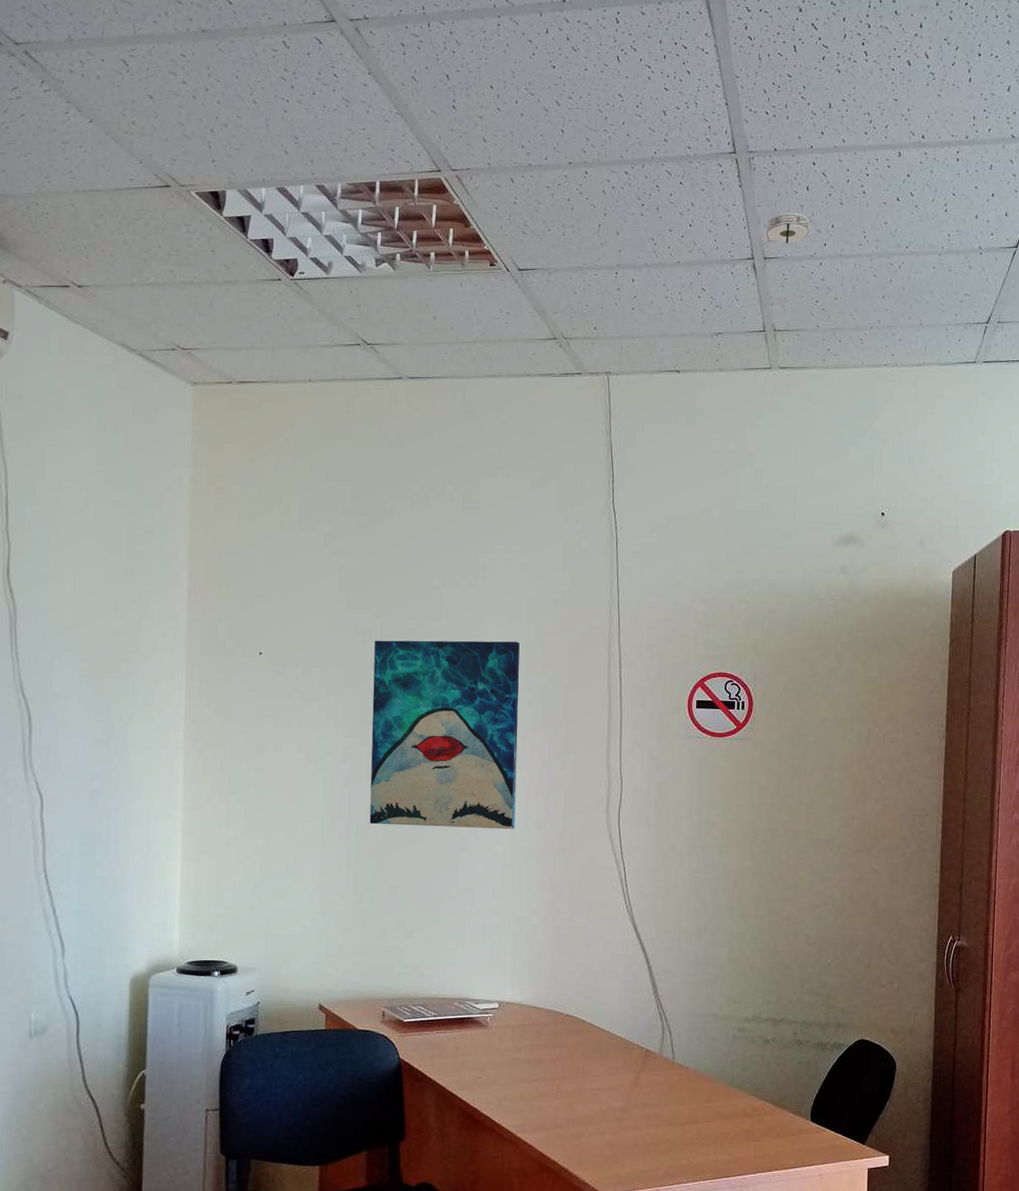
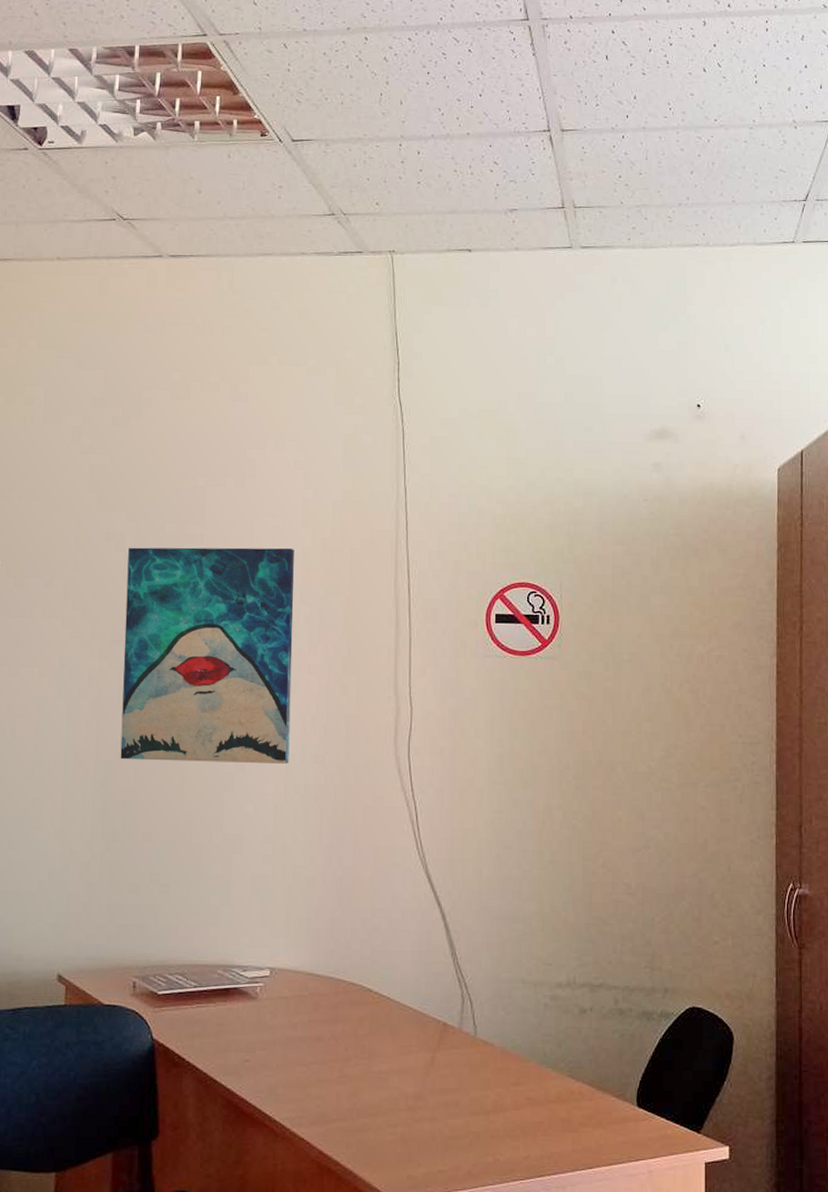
smoke detector: present [761,213,812,246] -> none [558,83,613,117]

